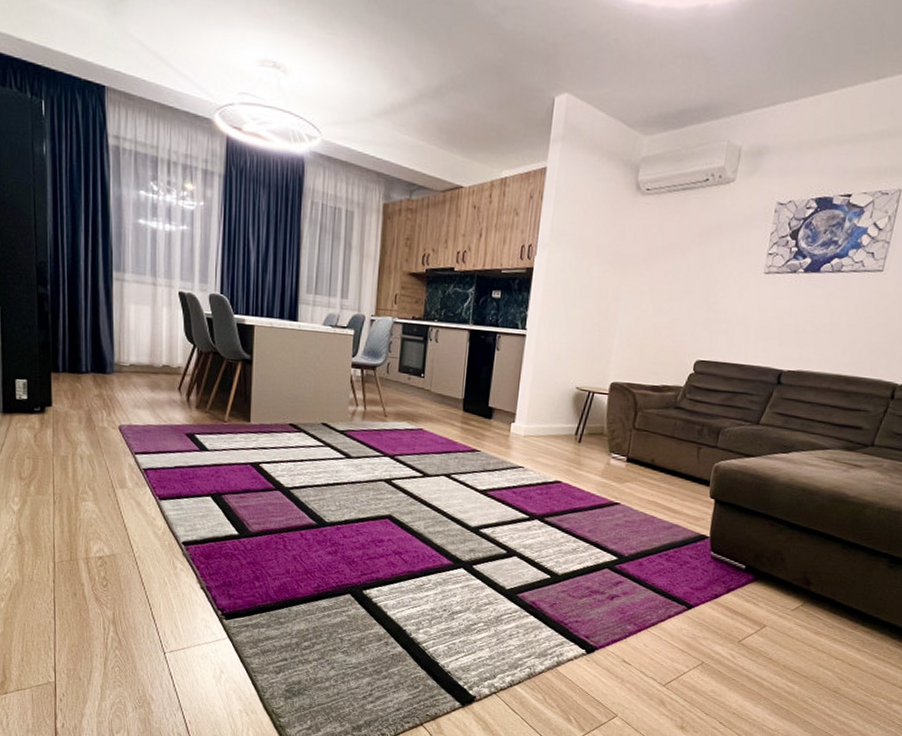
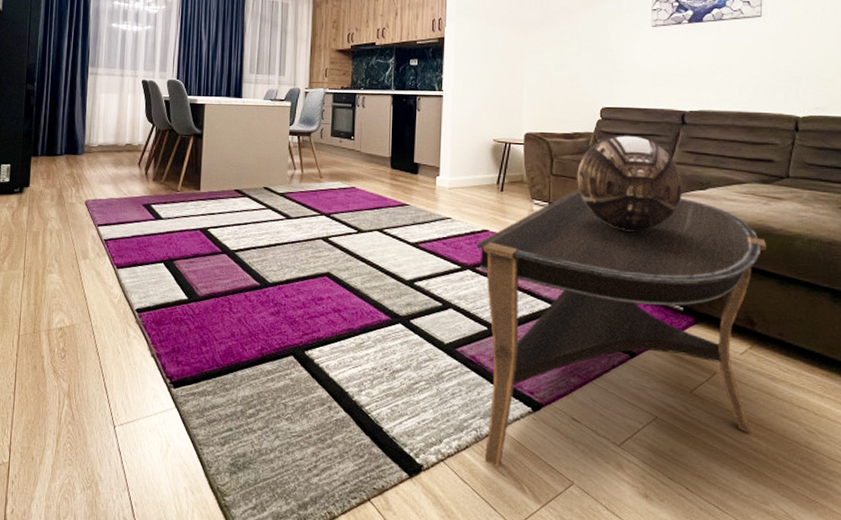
coffee table: none [535,444,838,701] -> present [476,188,766,468]
decorative bowl: none [658,391,768,490] -> present [577,135,682,230]

